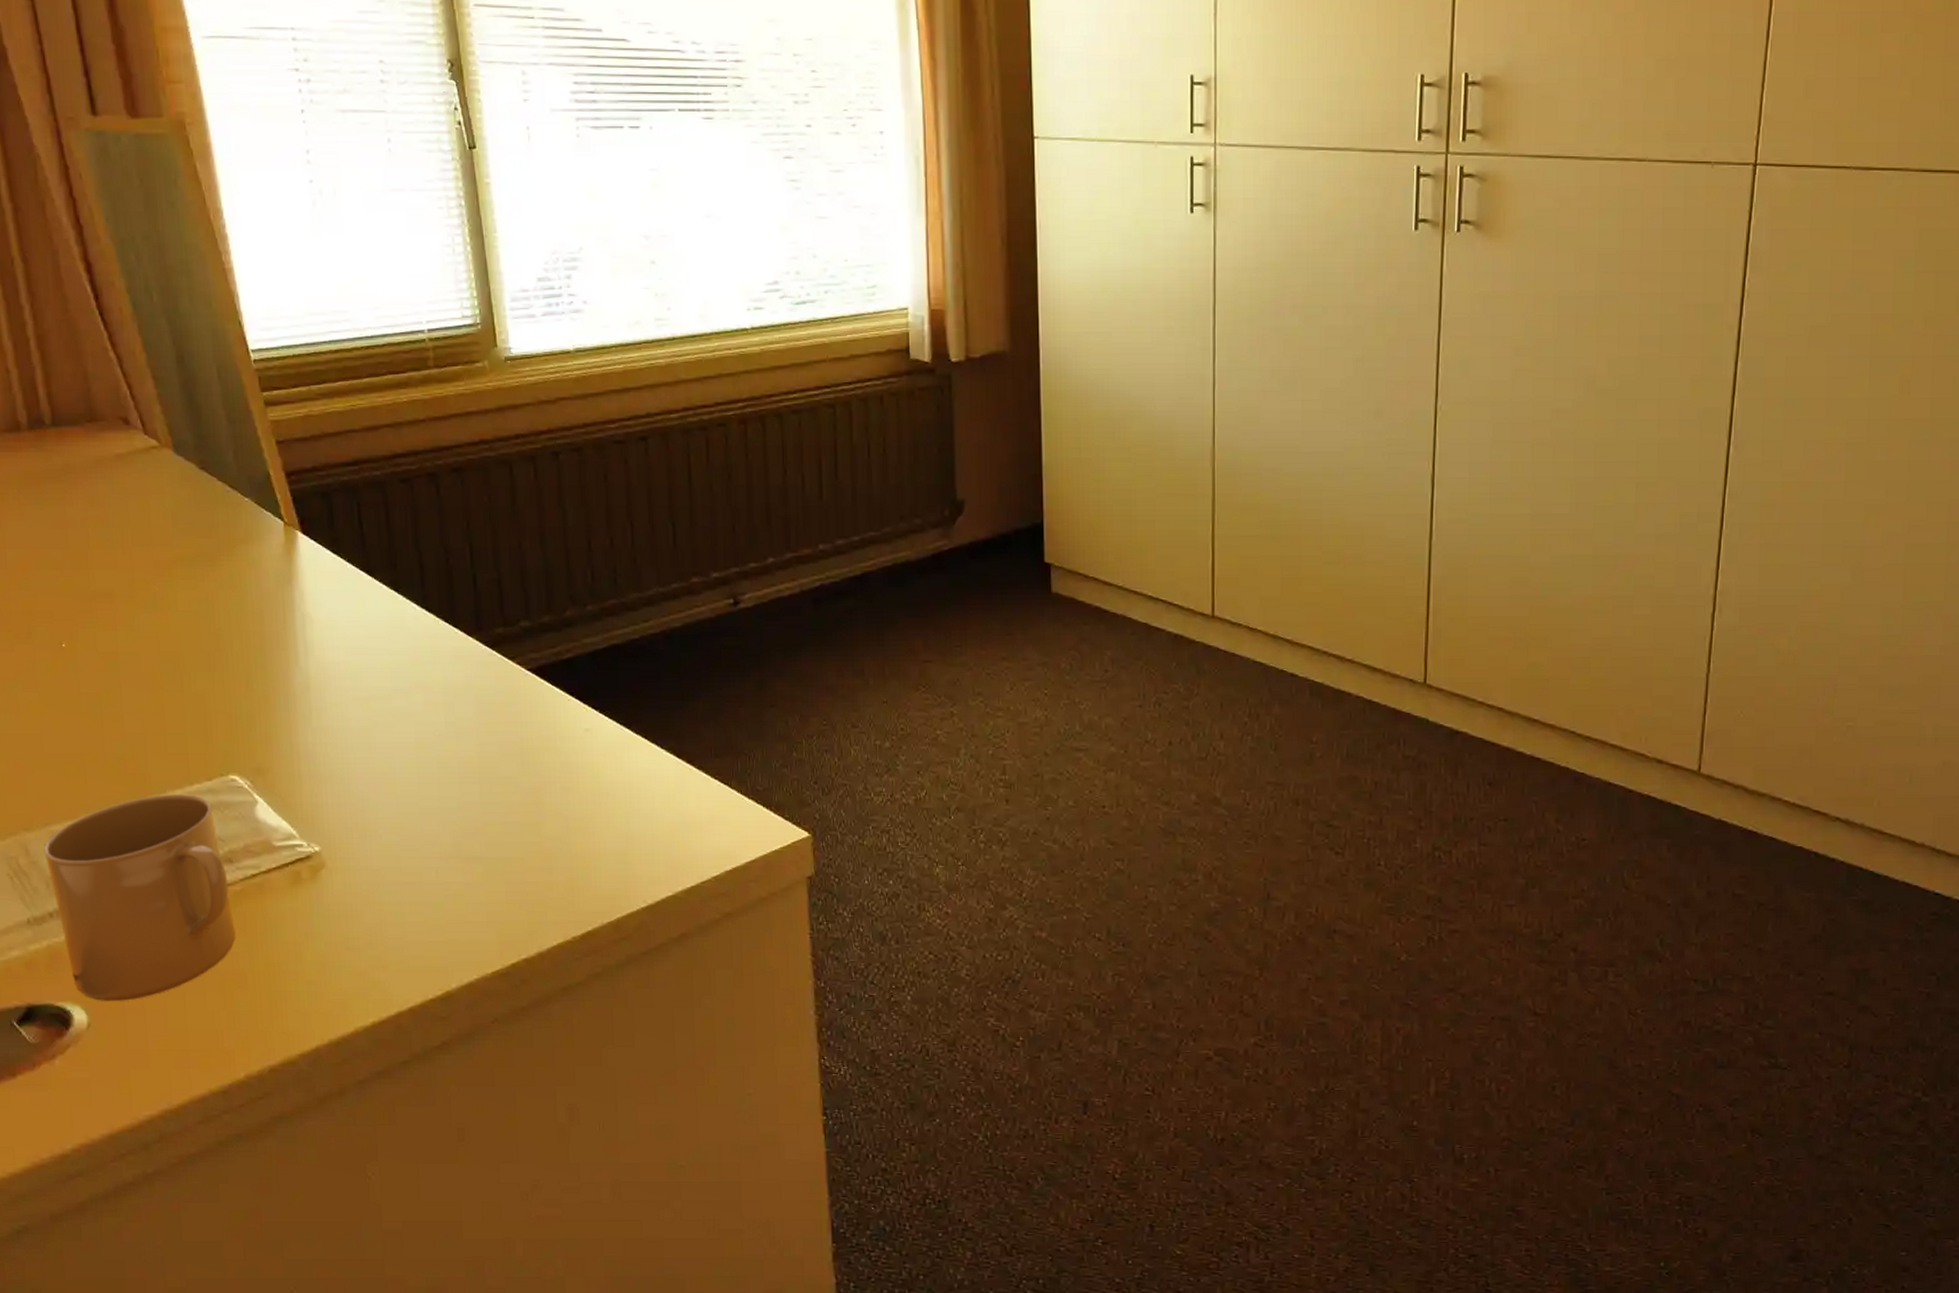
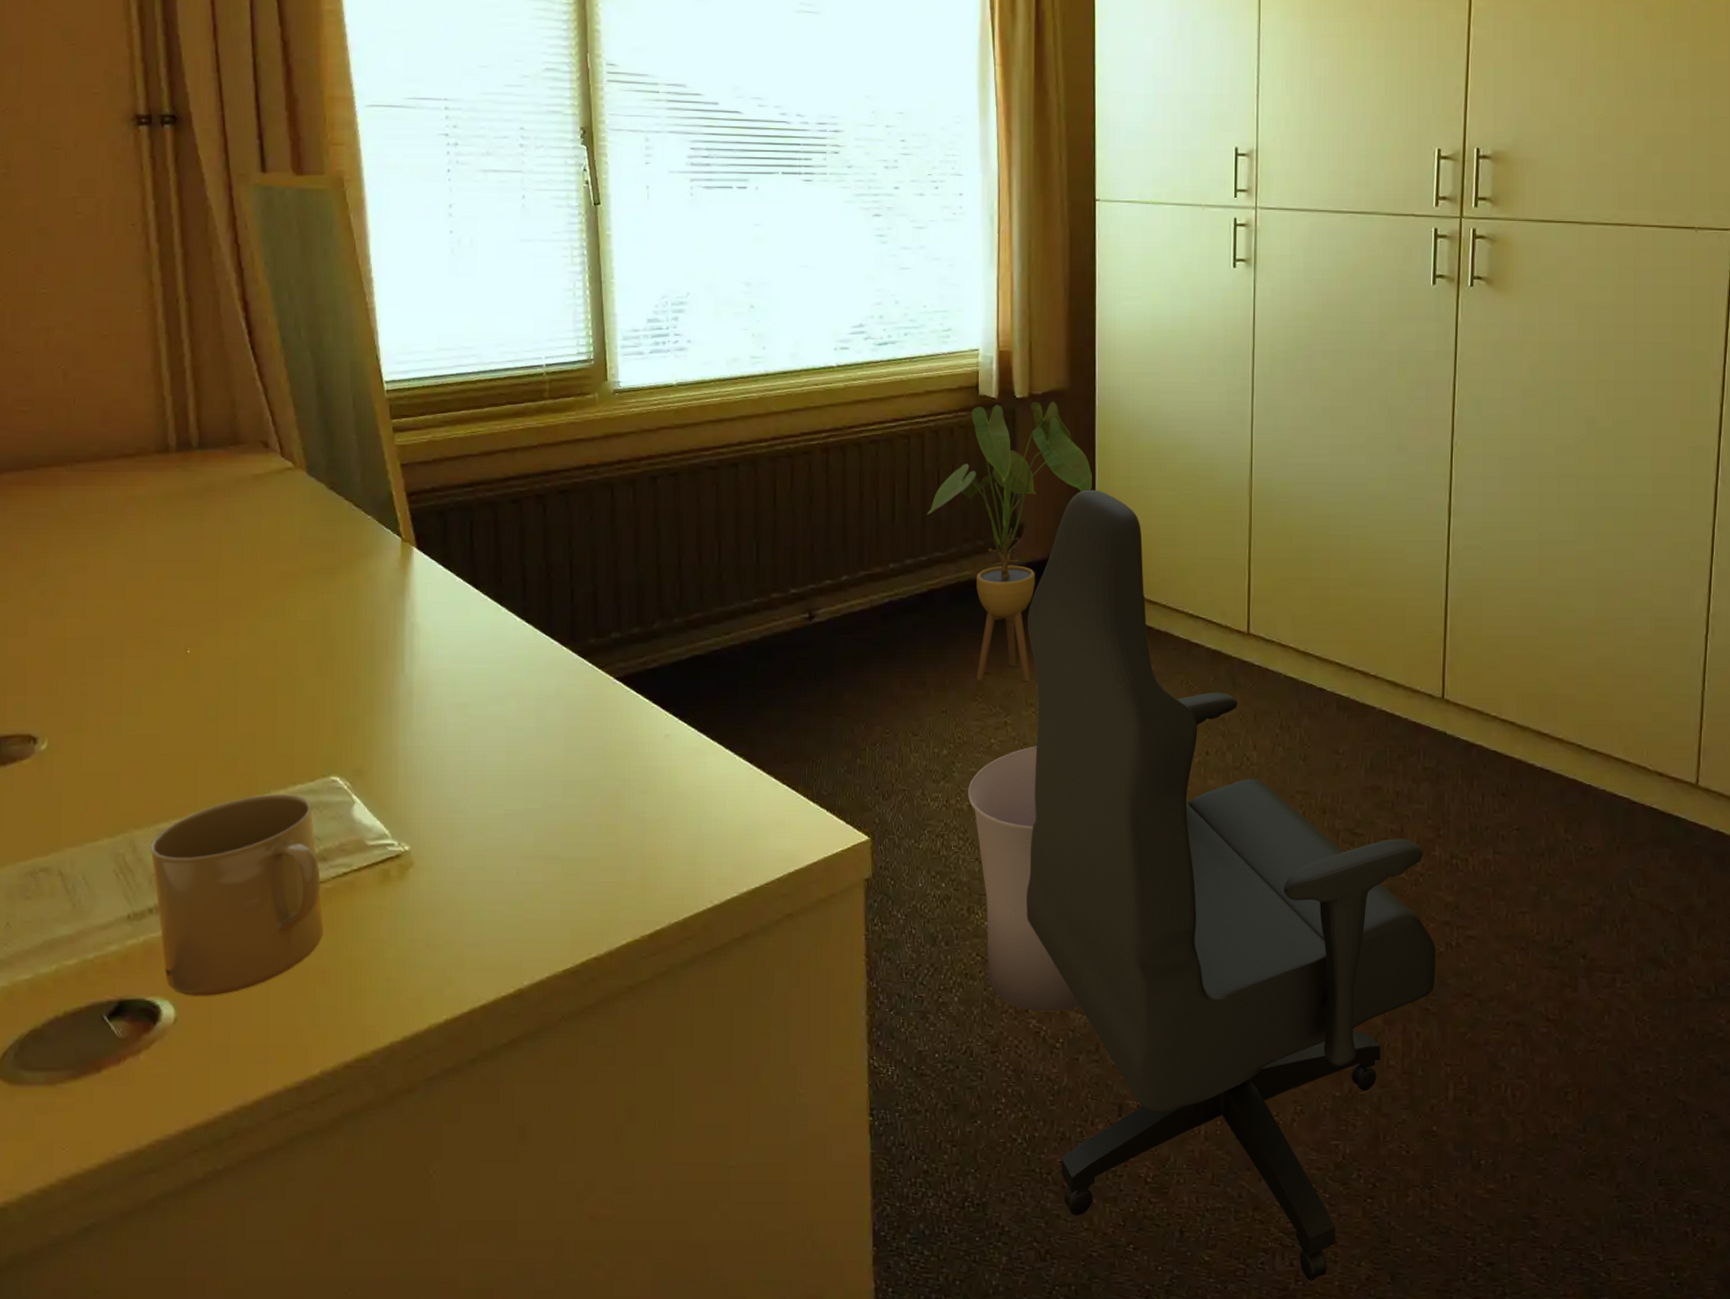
house plant: none [857,365,1038,669] -> present [926,401,1092,681]
waste bin: none [914,737,1041,1010] -> present [968,746,1081,1012]
office chair: none [972,462,1417,1273] -> present [1027,489,1436,1281]

